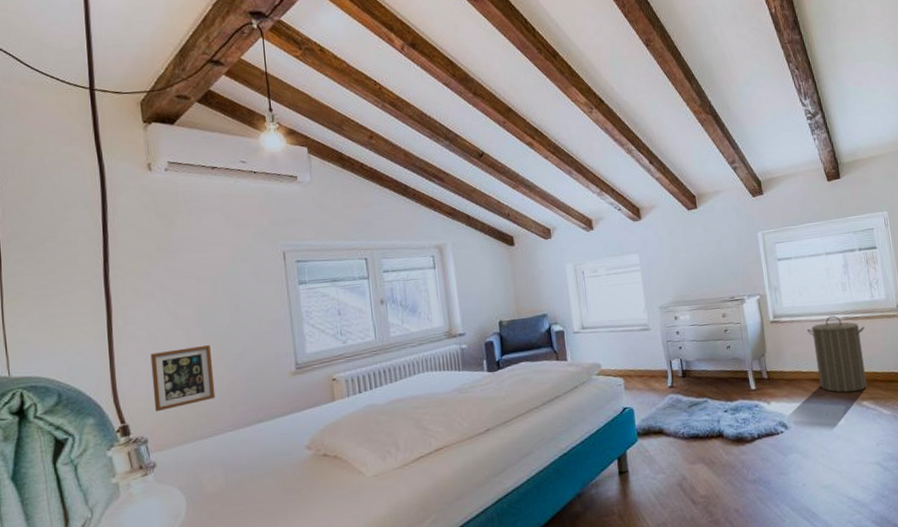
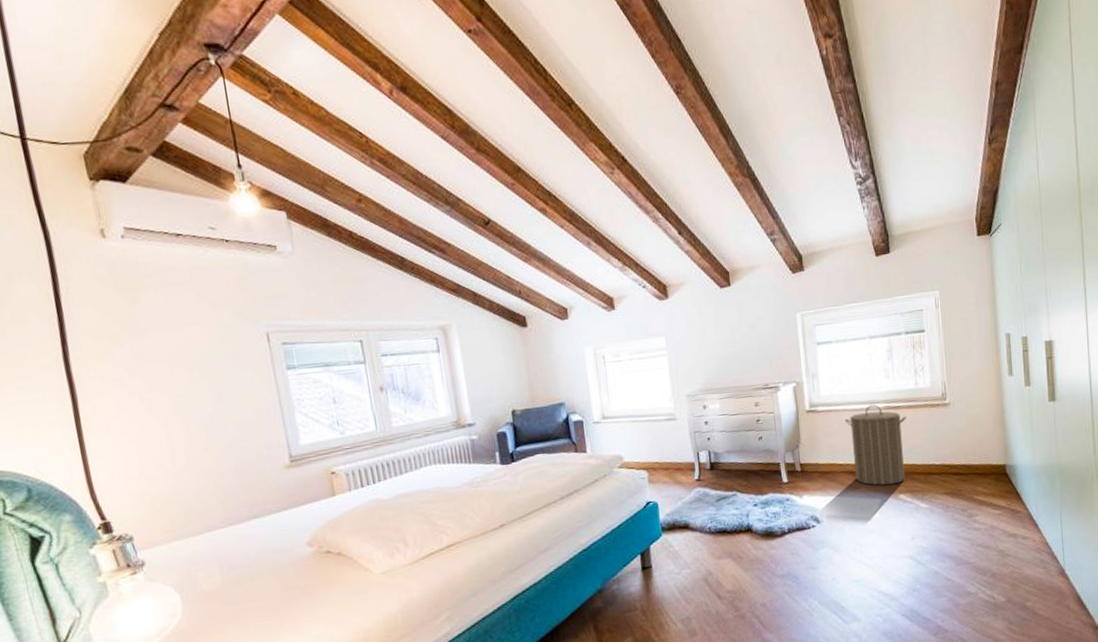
picture frame: present [150,345,216,412] -> none [126,436,204,508]

